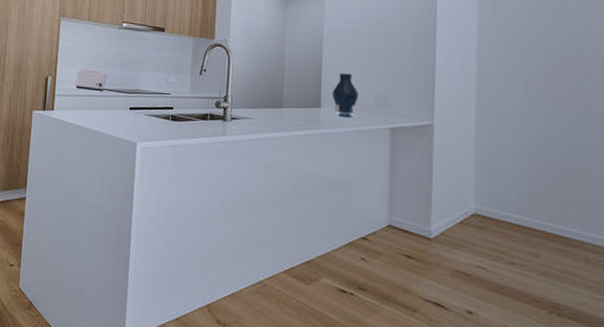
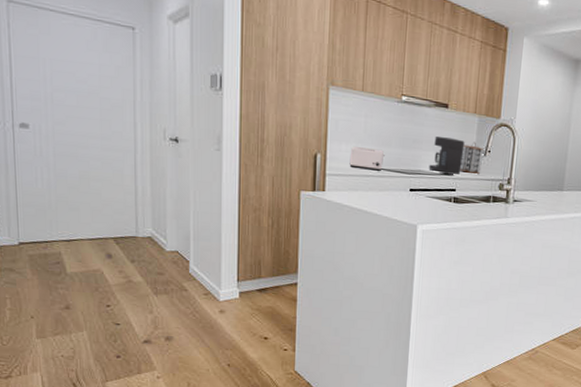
coffee maker: none [147,58,181,94] -> present [429,136,465,176]
spice rack: none [177,61,200,93] -> present [460,141,484,175]

